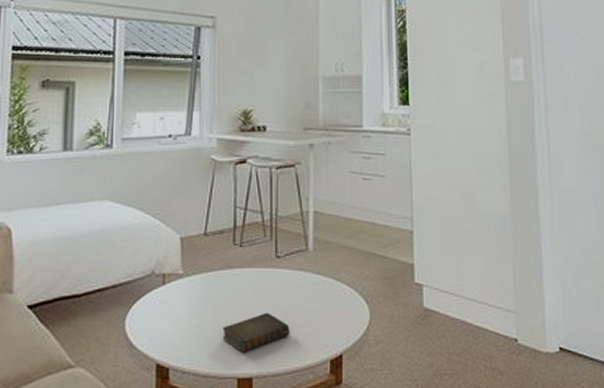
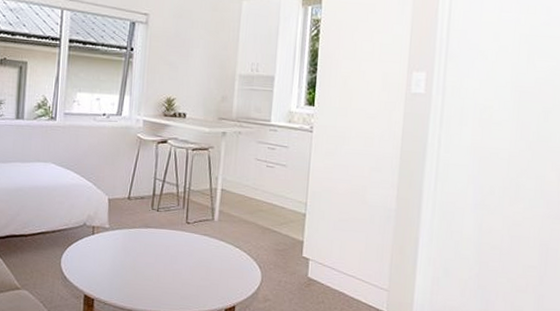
book: present [222,312,290,352] -> none [138,266,193,295]

